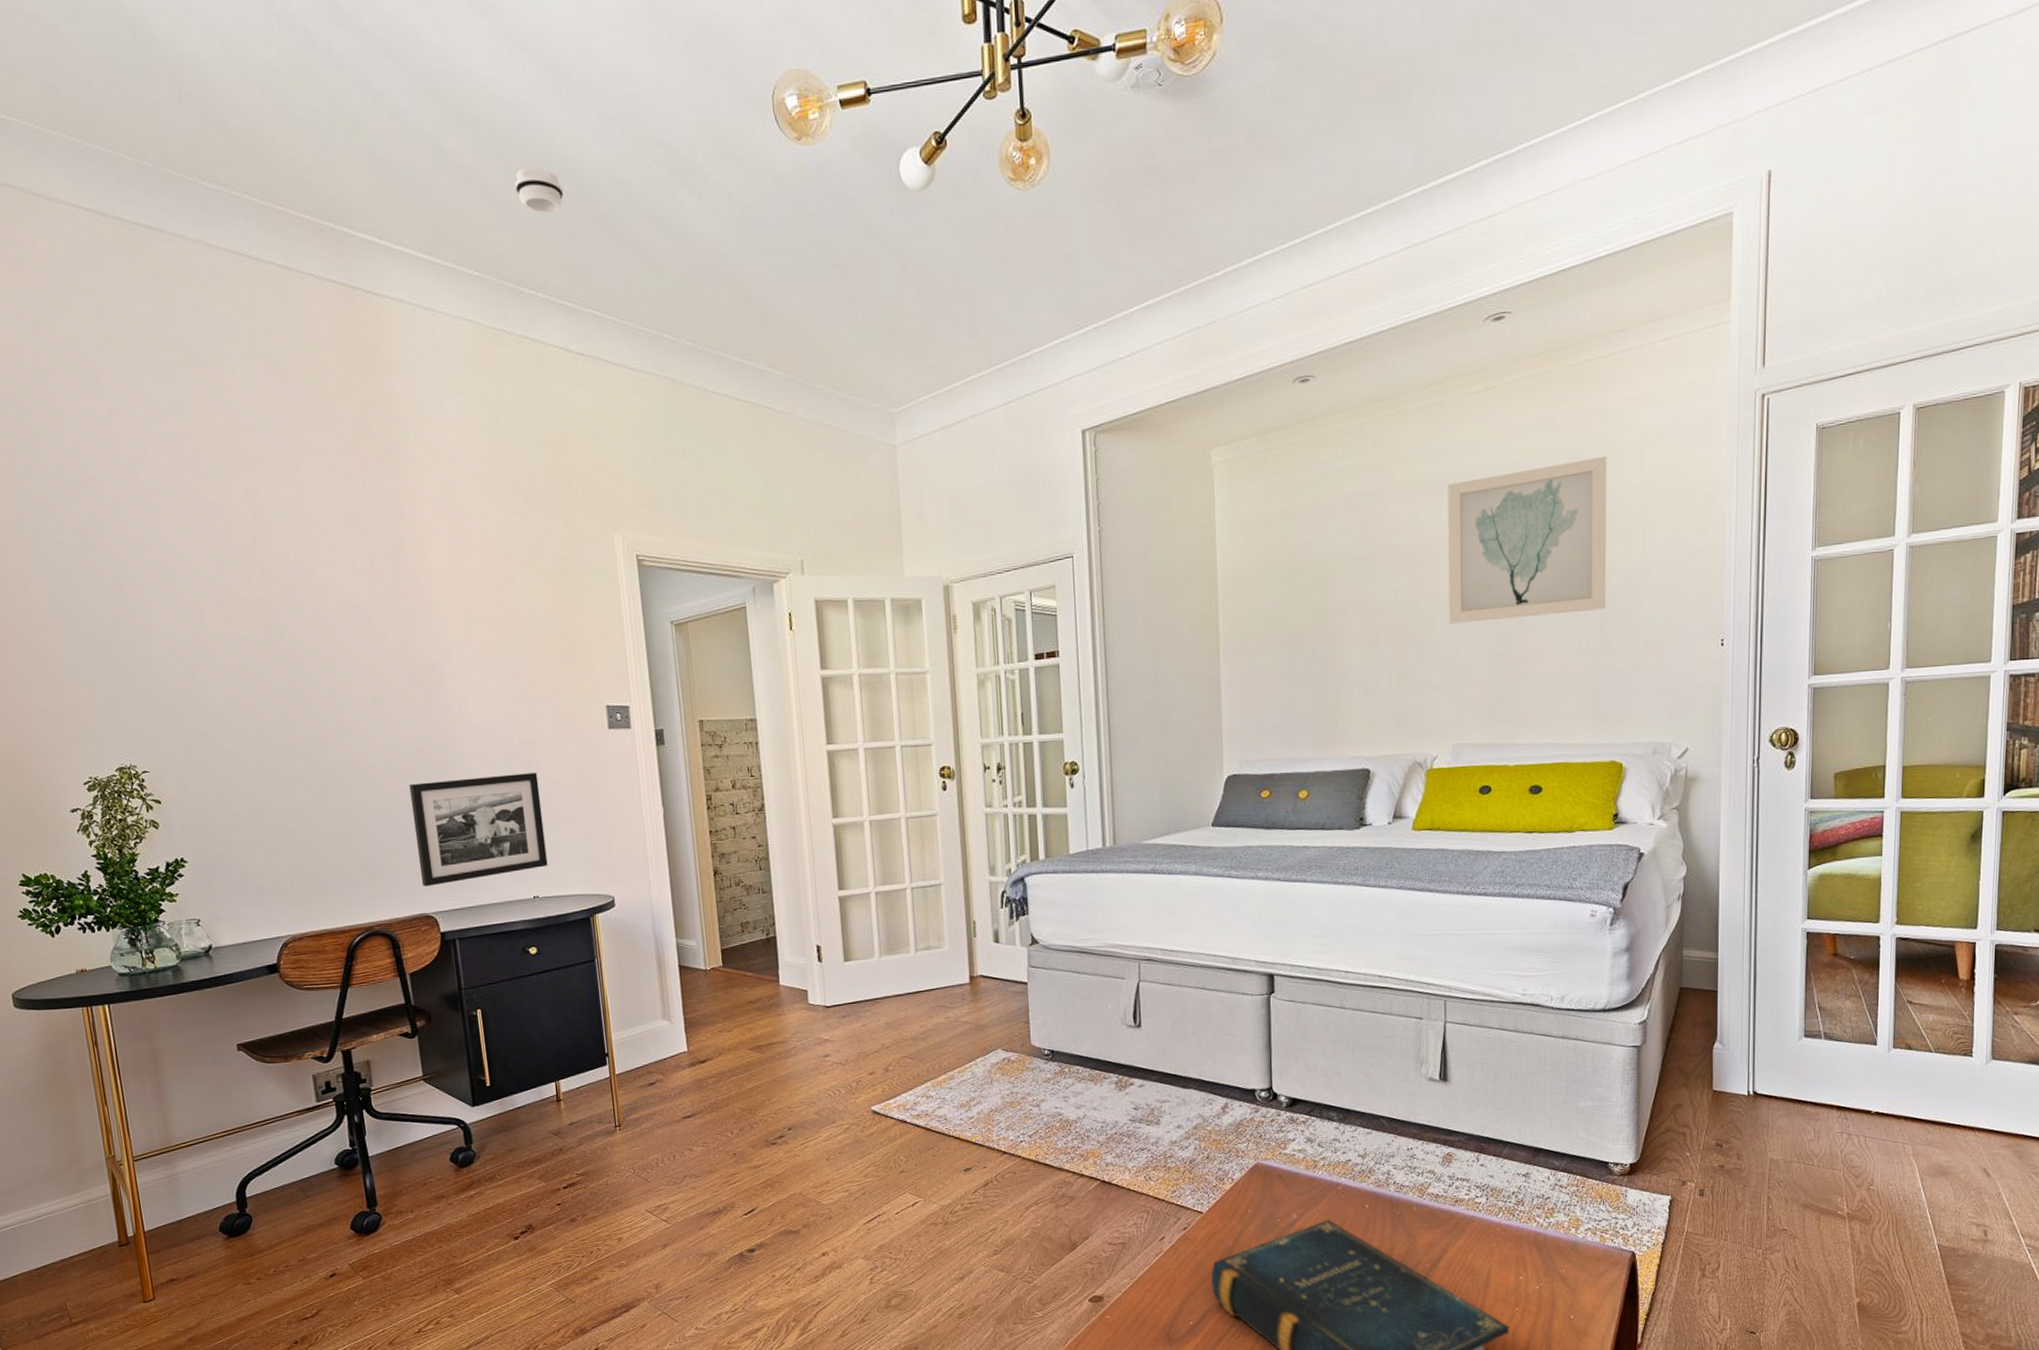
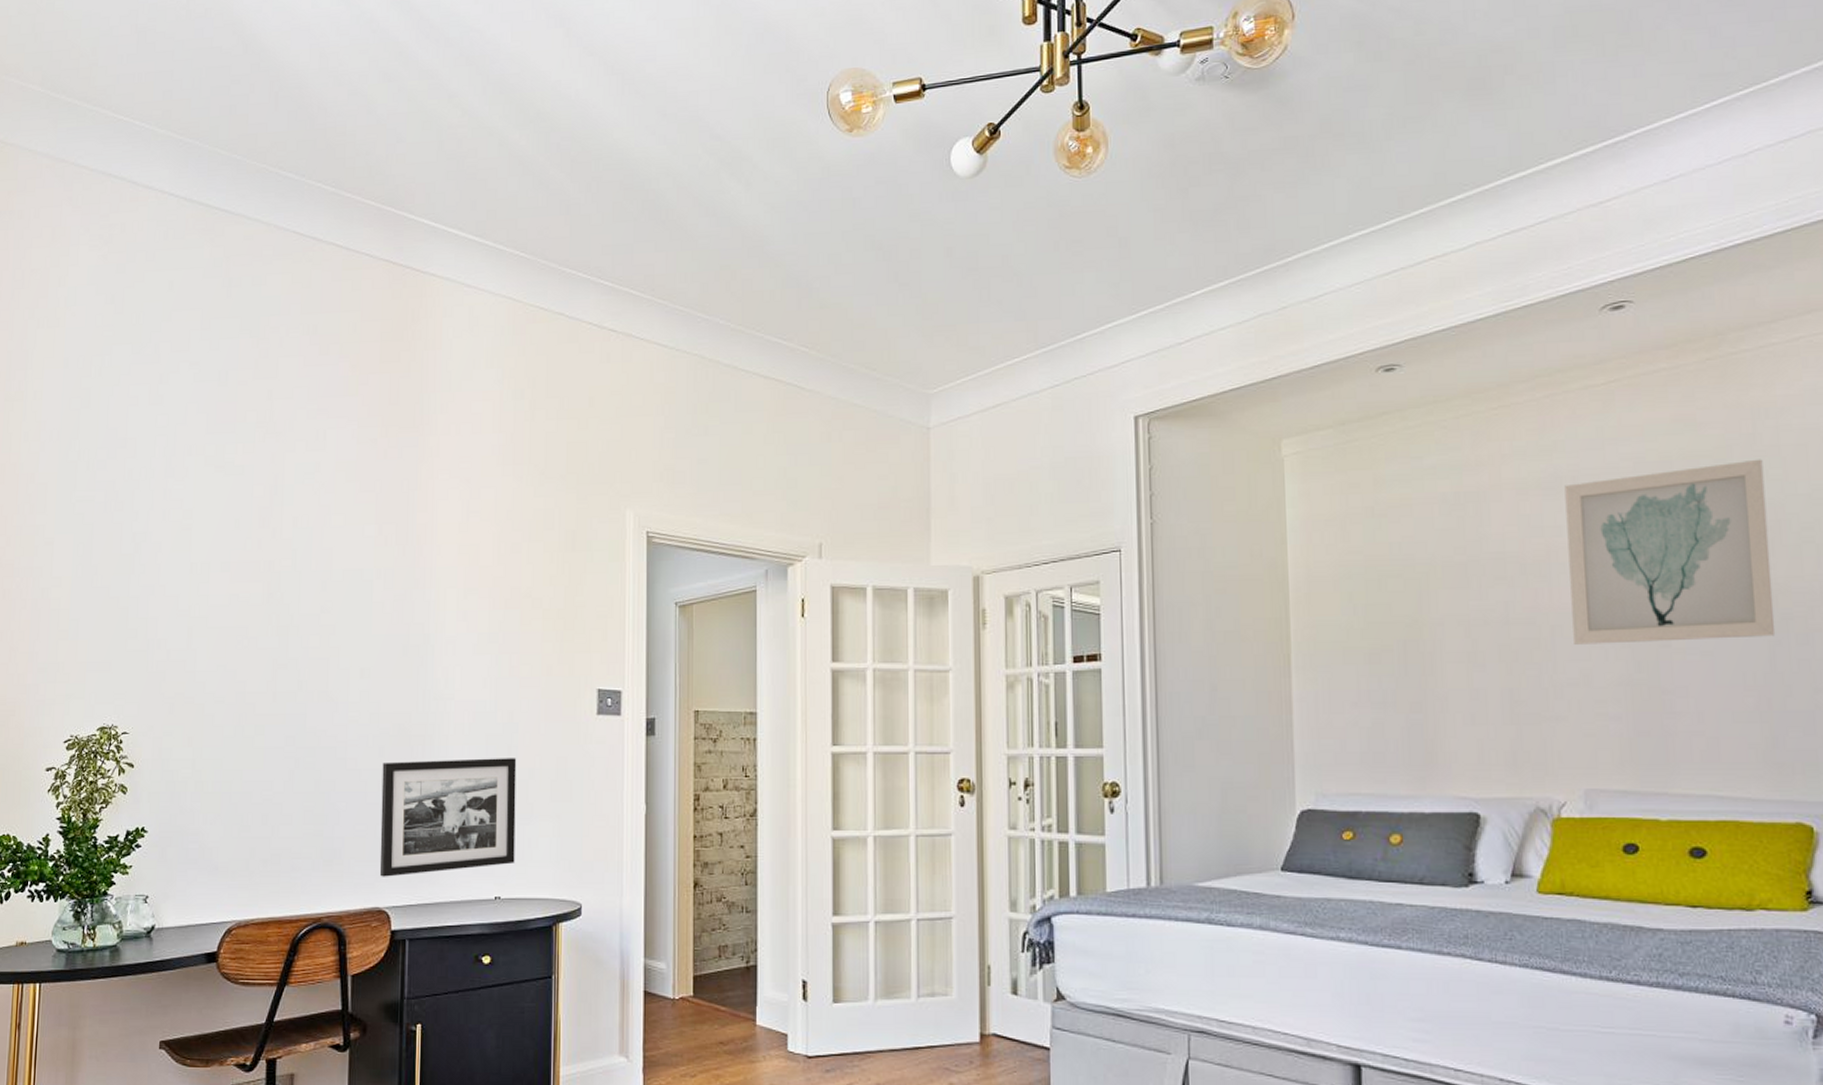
smoke detector: present [514,167,564,214] -> none [569,158,615,200]

